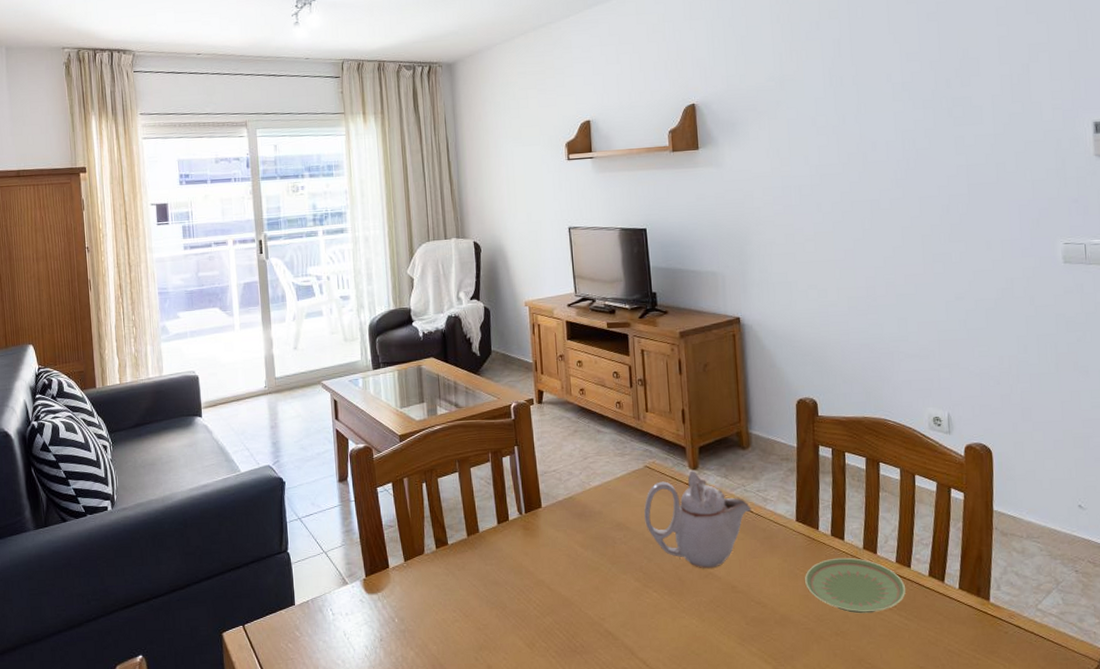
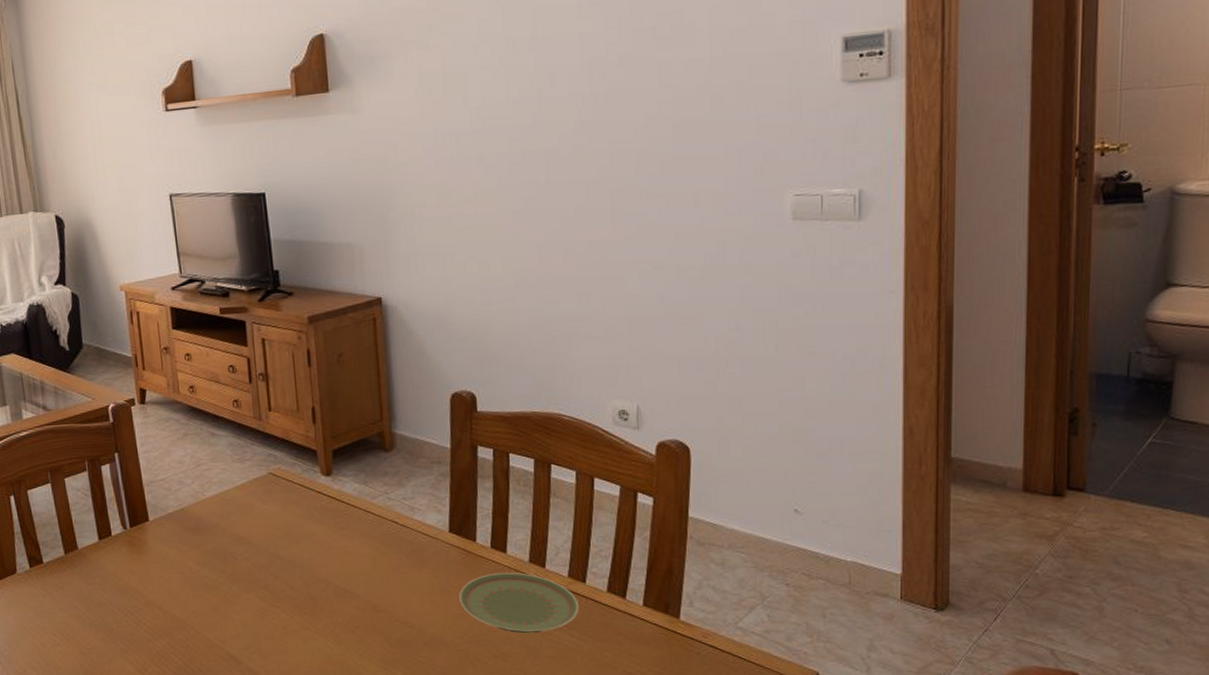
teapot: present [644,470,751,569] -> none [268,477,396,586]

